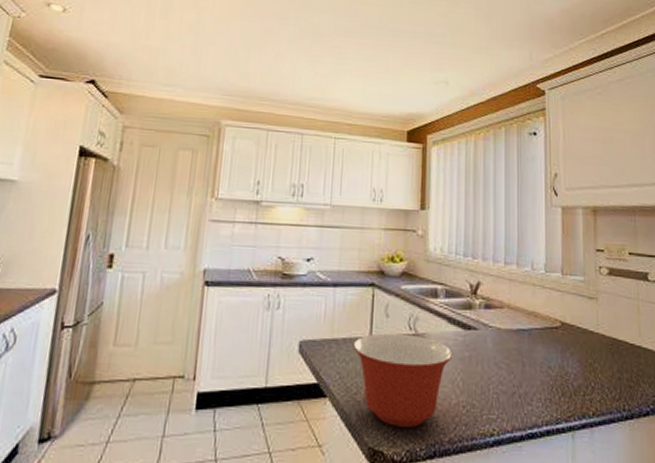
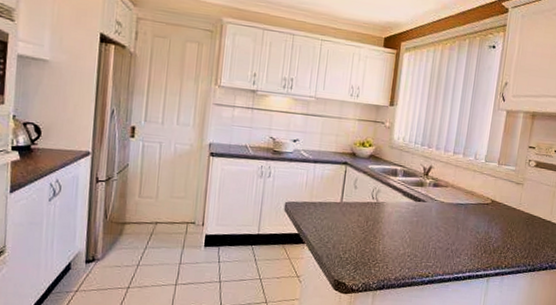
mixing bowl: present [353,333,453,427] -> none [327,200,405,268]

